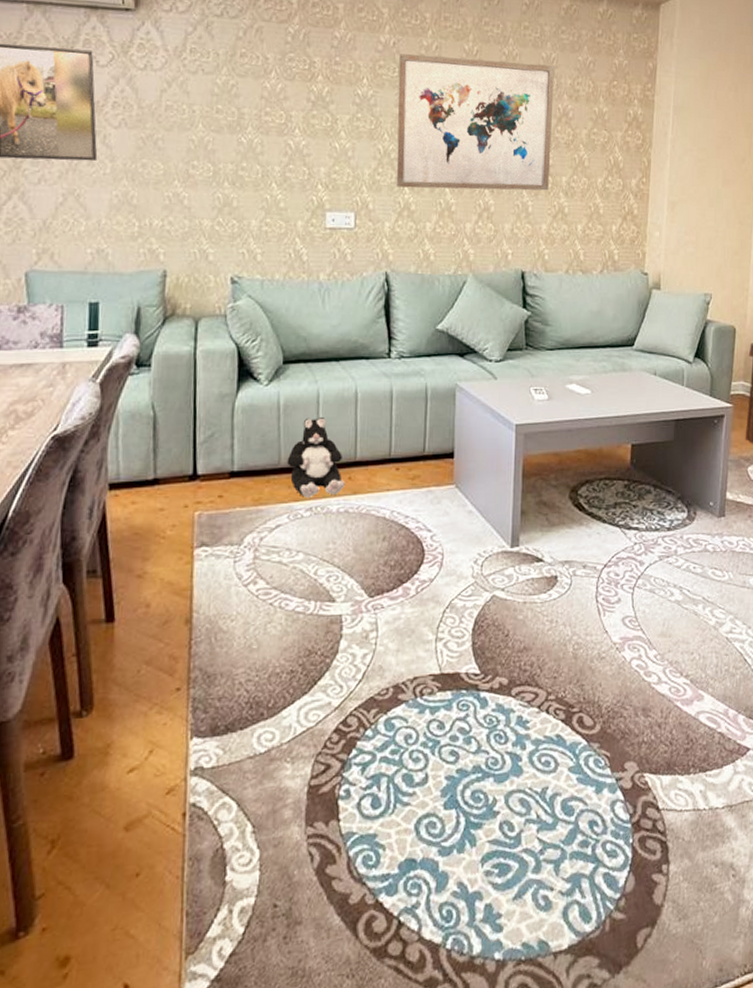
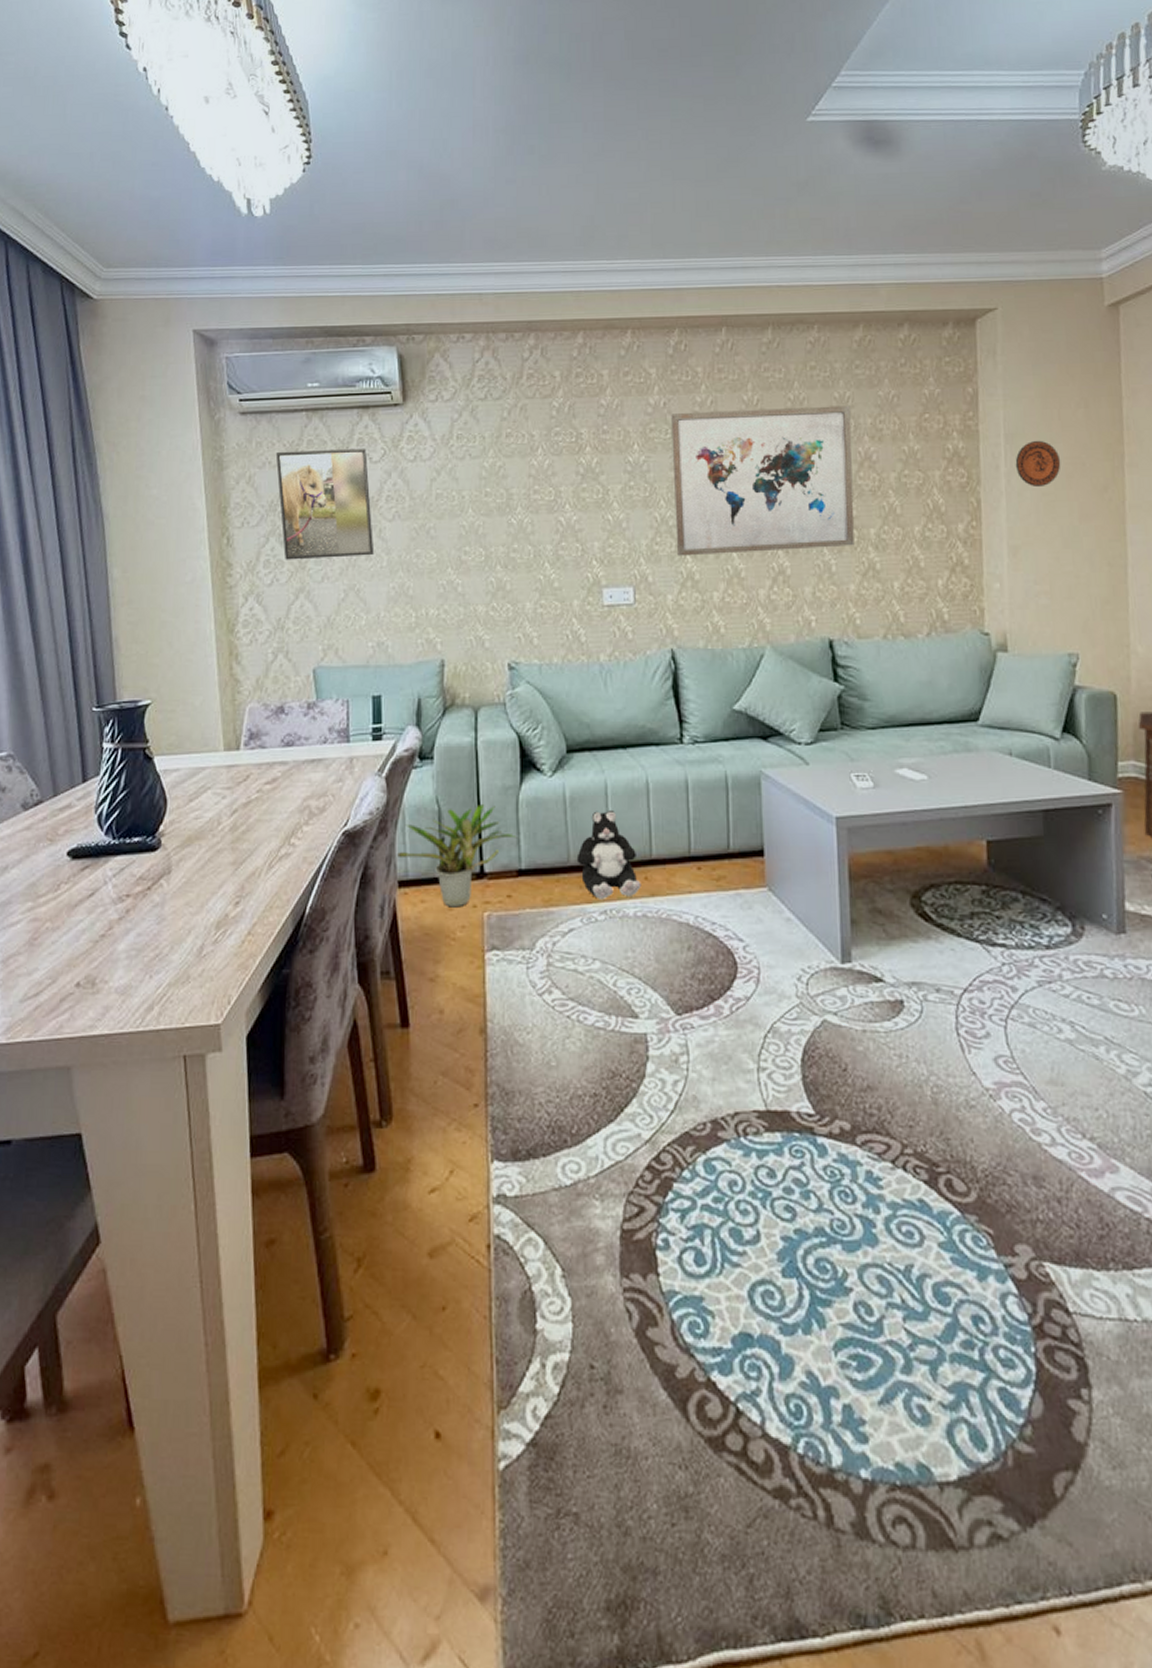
potted plant: none [108,409,232,508] -> present [396,803,518,908]
decorative plate: none [679,114,713,155] -> present [1015,440,1061,488]

